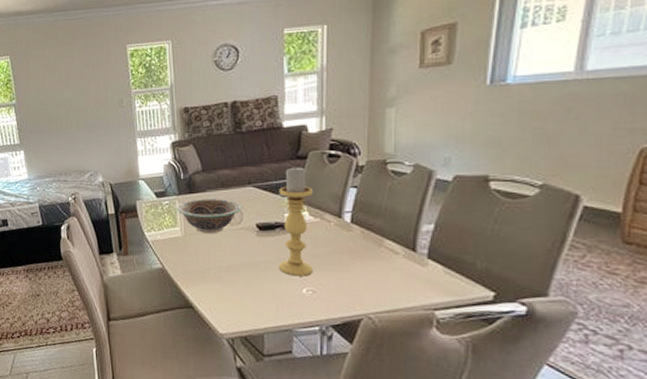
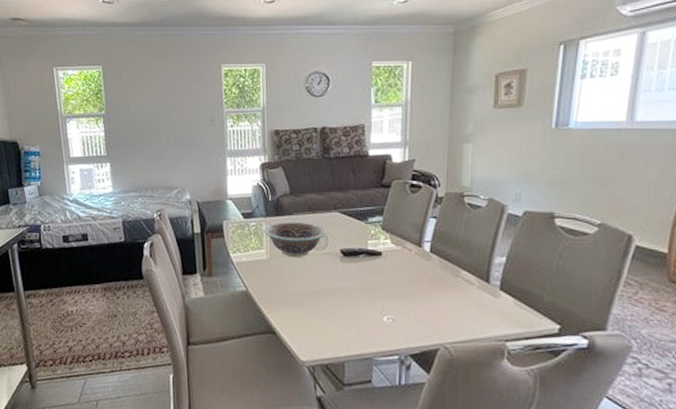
candle holder: present [278,166,313,276] -> none [360,194,395,304]

